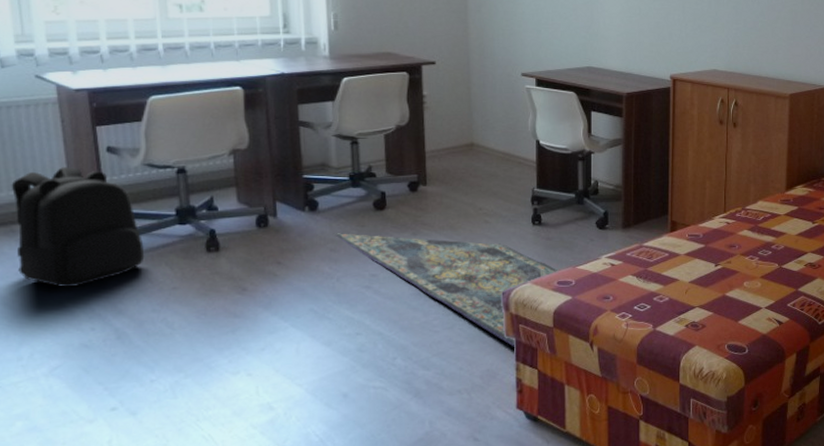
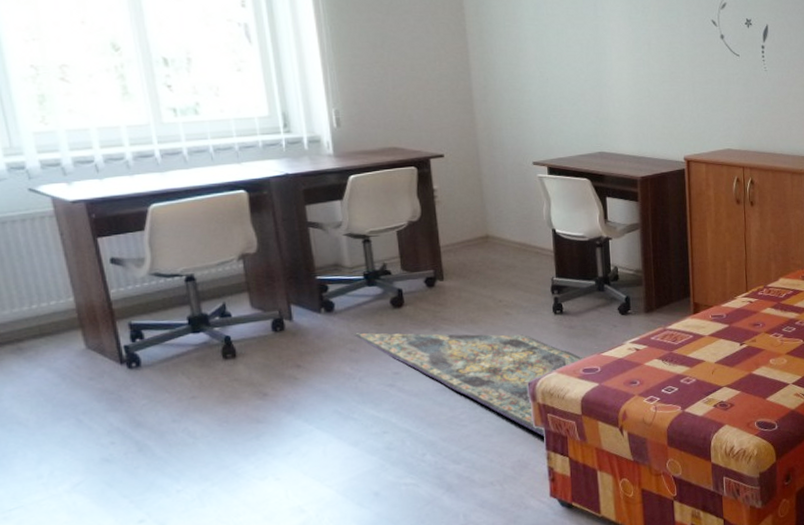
backpack: present [11,167,145,288] -> none [13,281,160,404]

